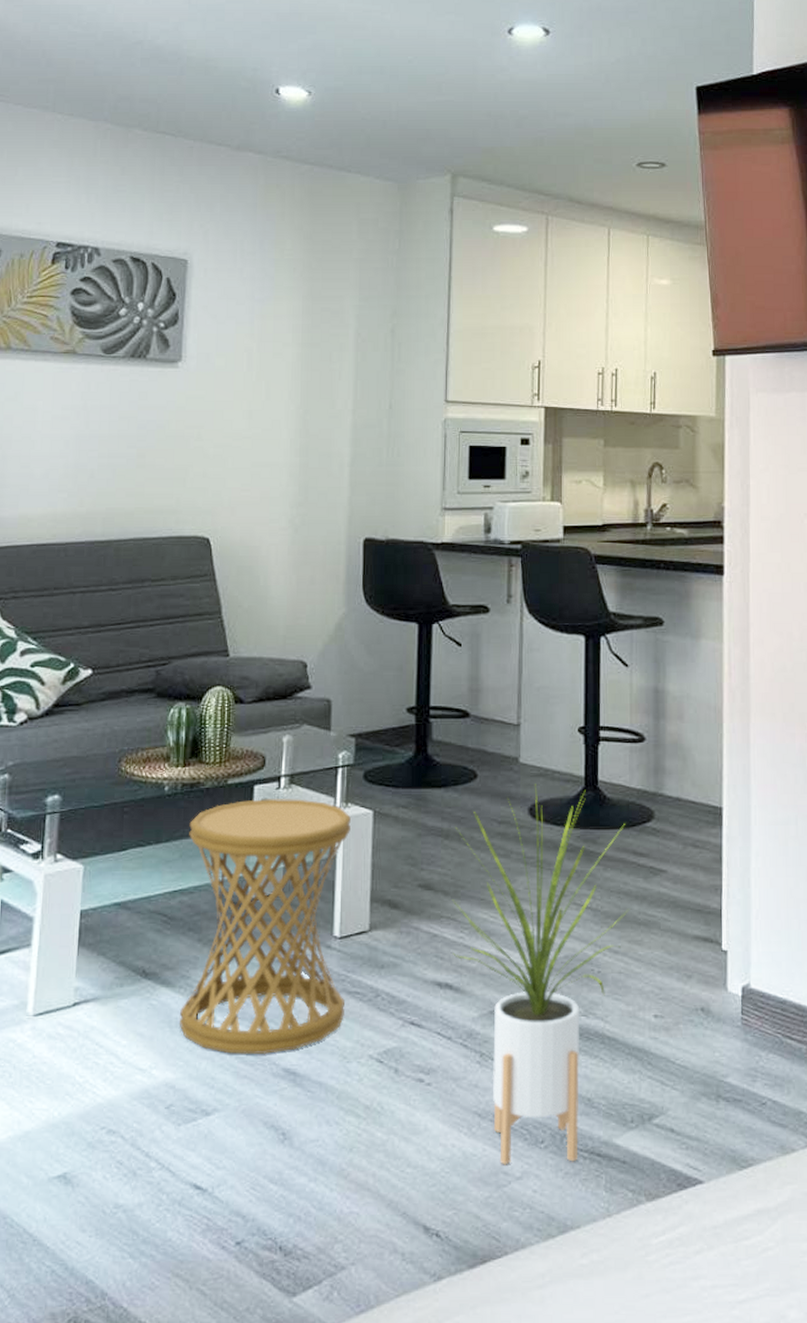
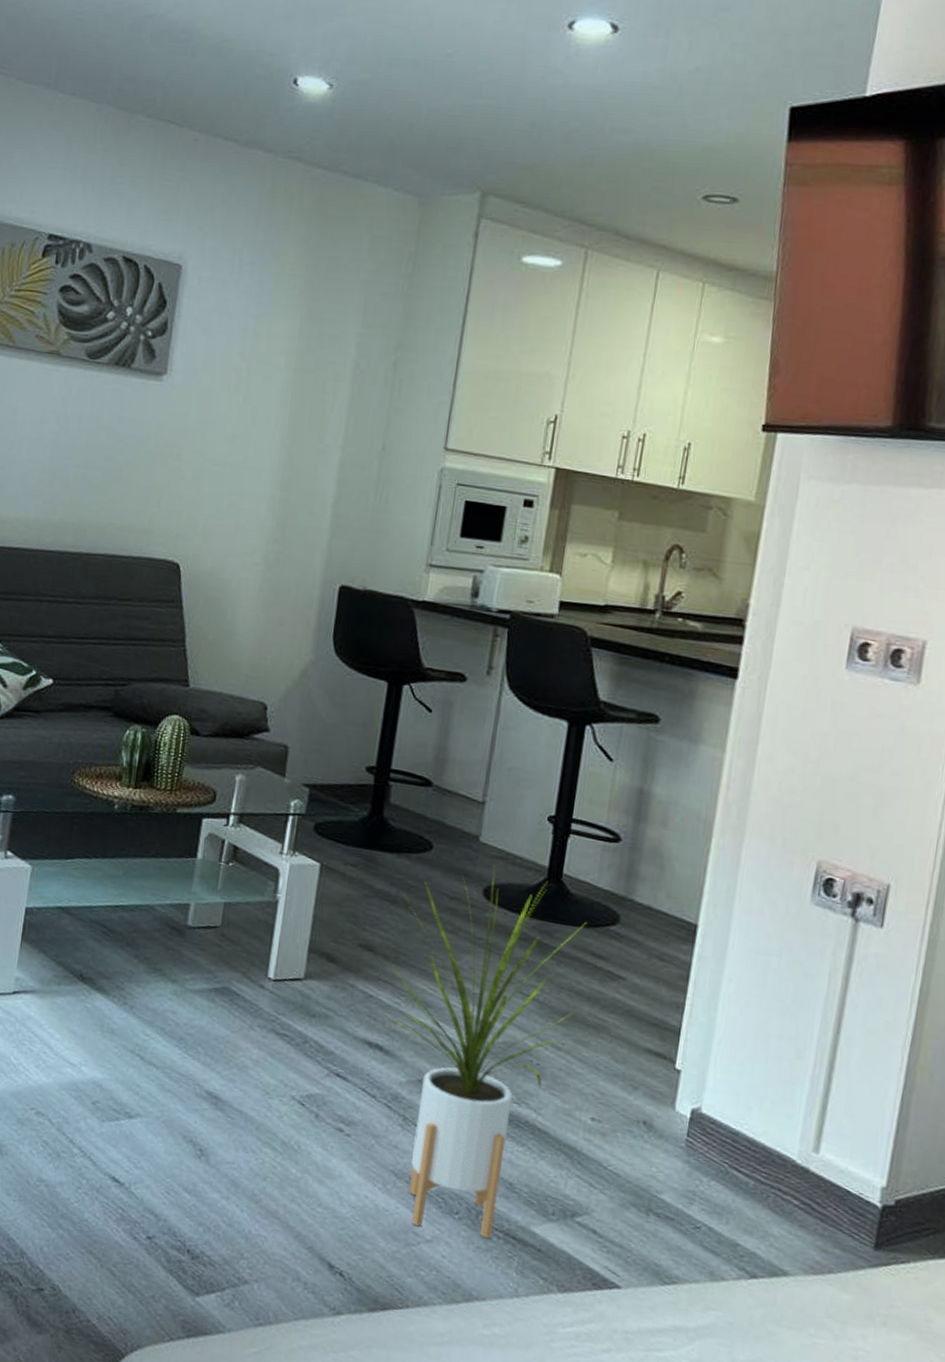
side table: present [180,799,351,1054] -> none [111,831,297,1076]

